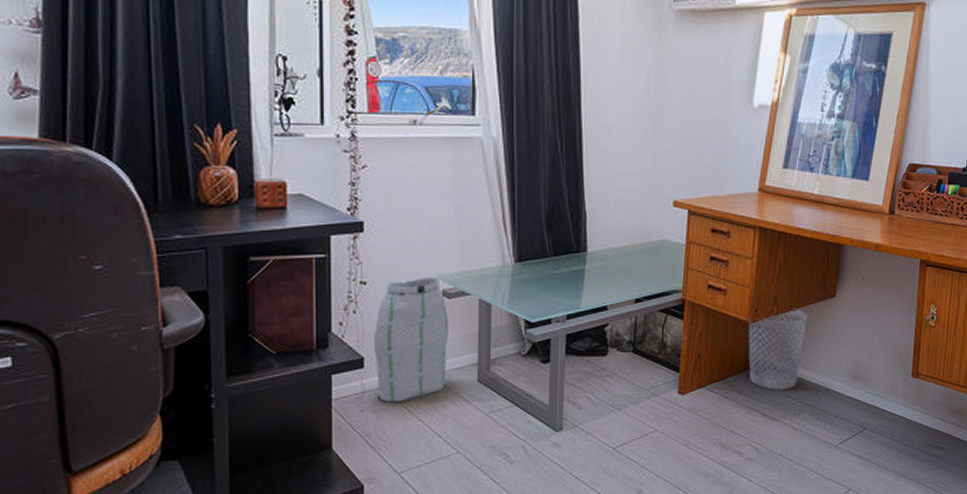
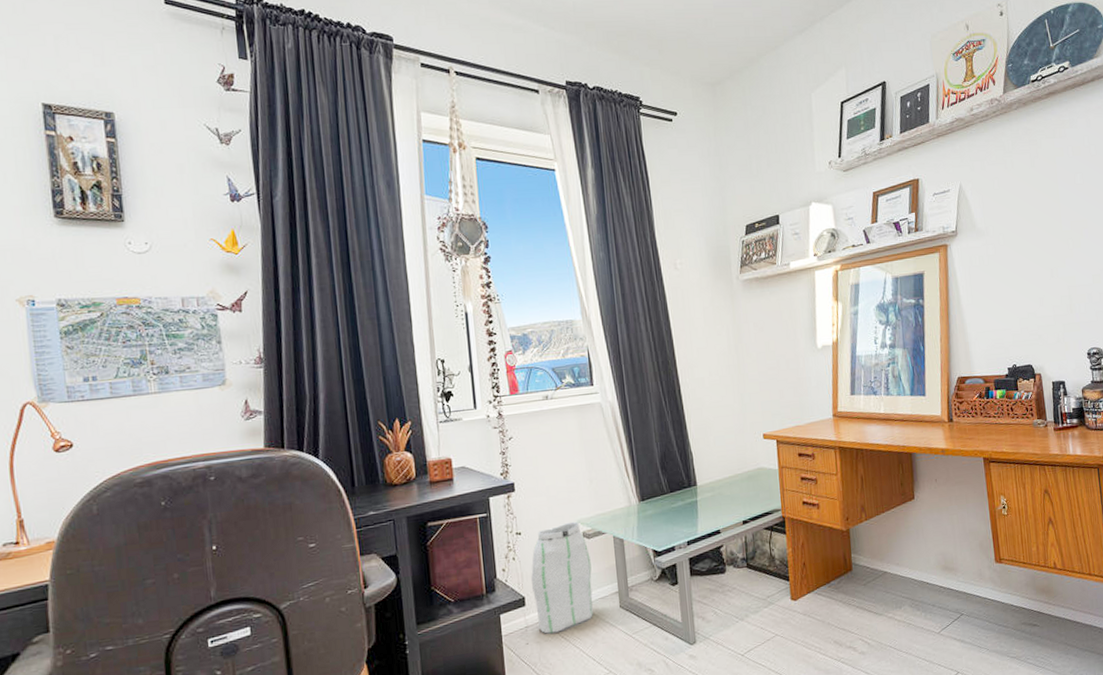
wastebasket: present [748,308,807,390] -> none [842,513,894,588]

